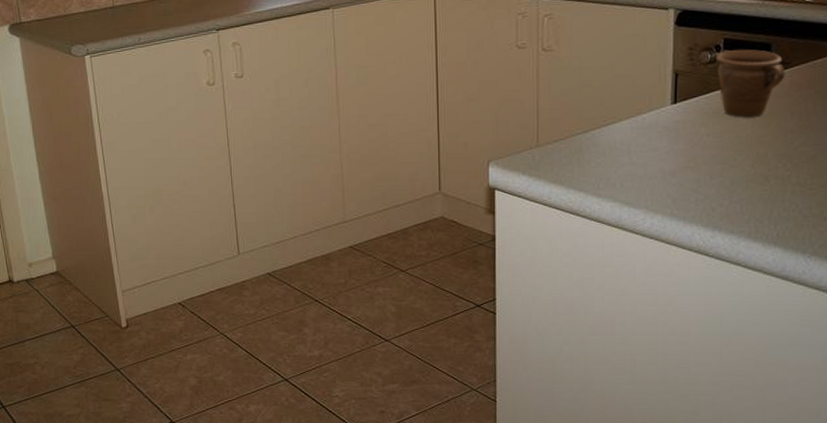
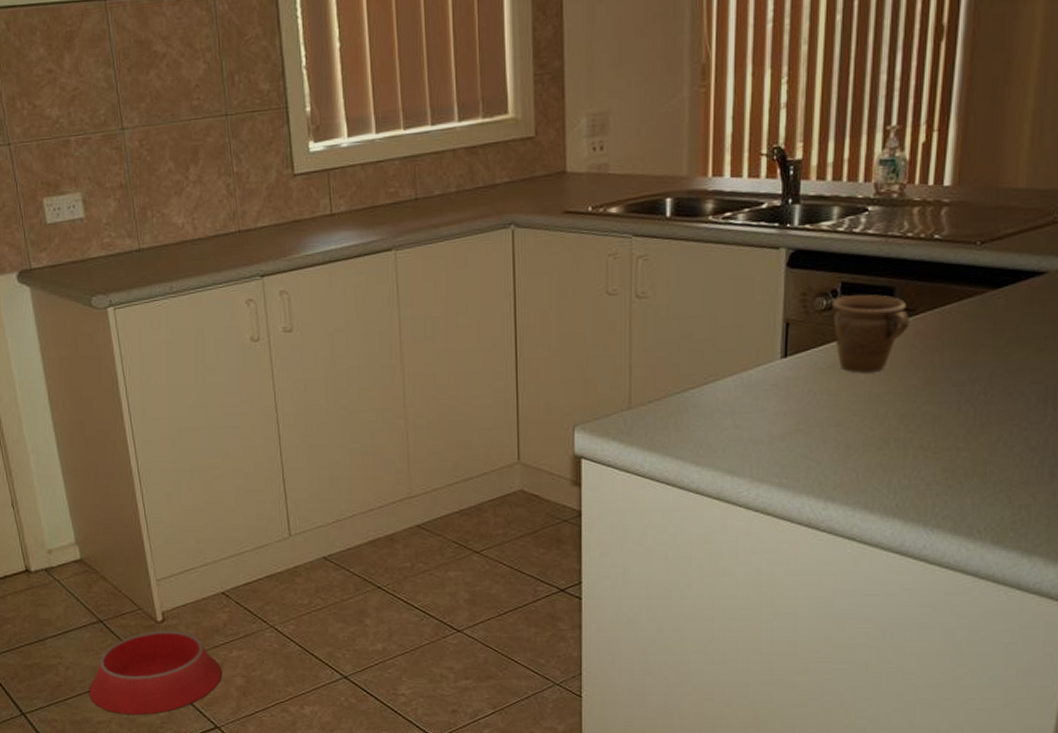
pet bowl: none [61,336,178,410] -> present [88,631,223,715]

